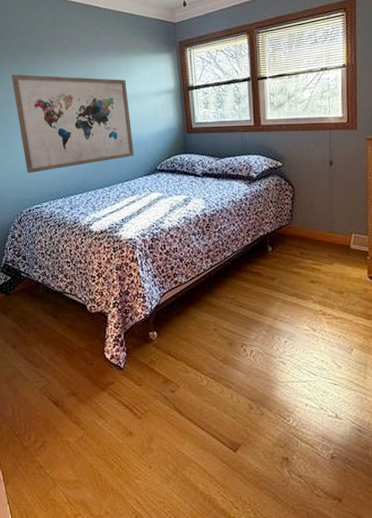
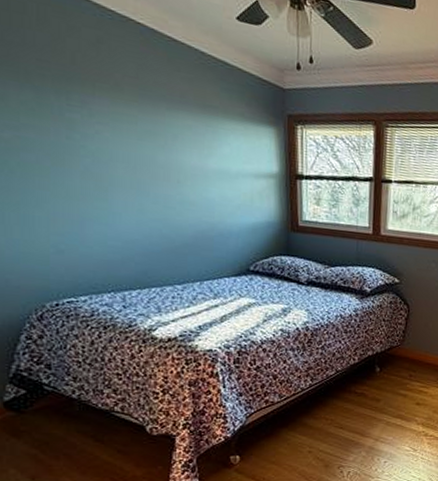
wall art: present [11,74,135,174] -> none [22,105,220,255]

